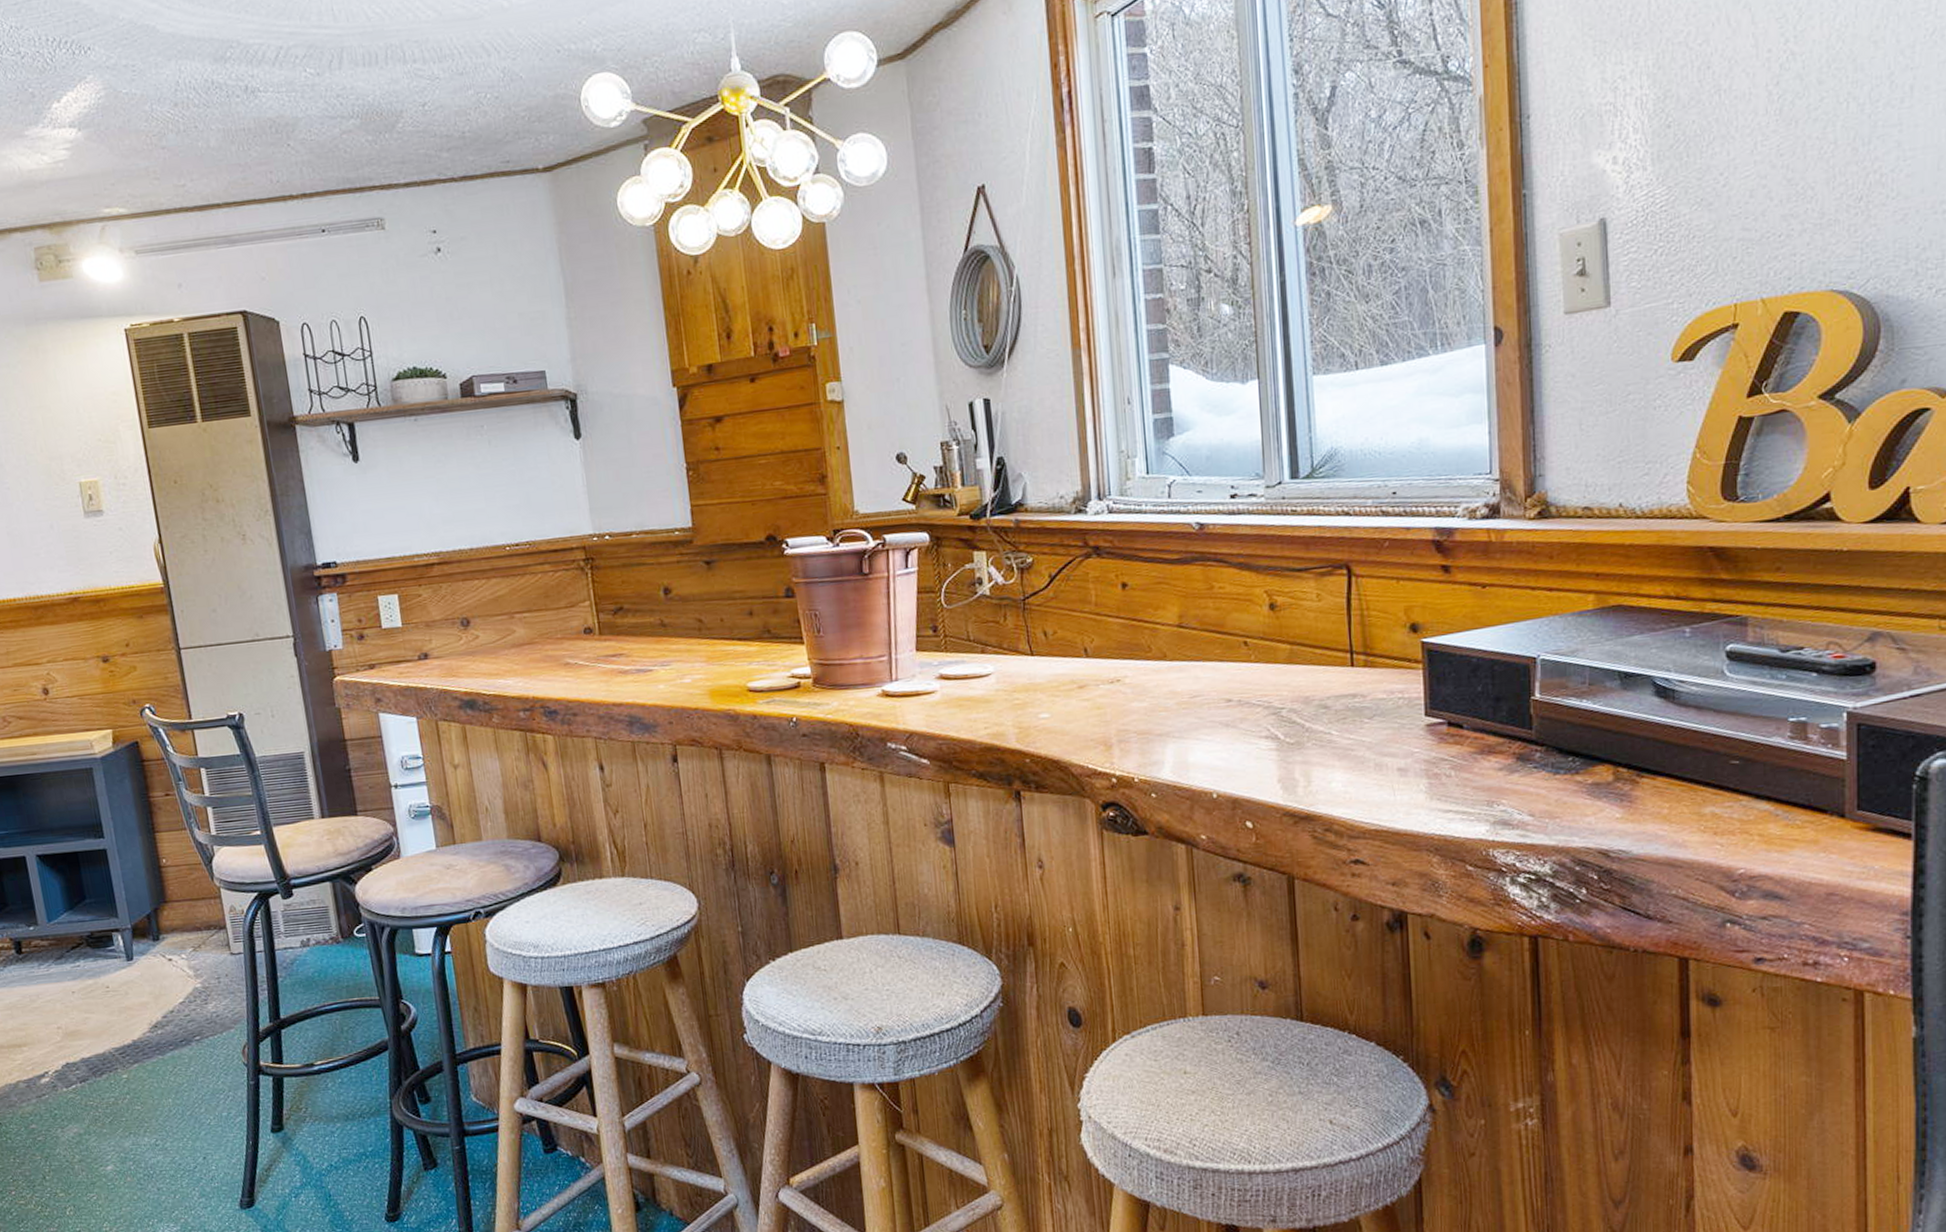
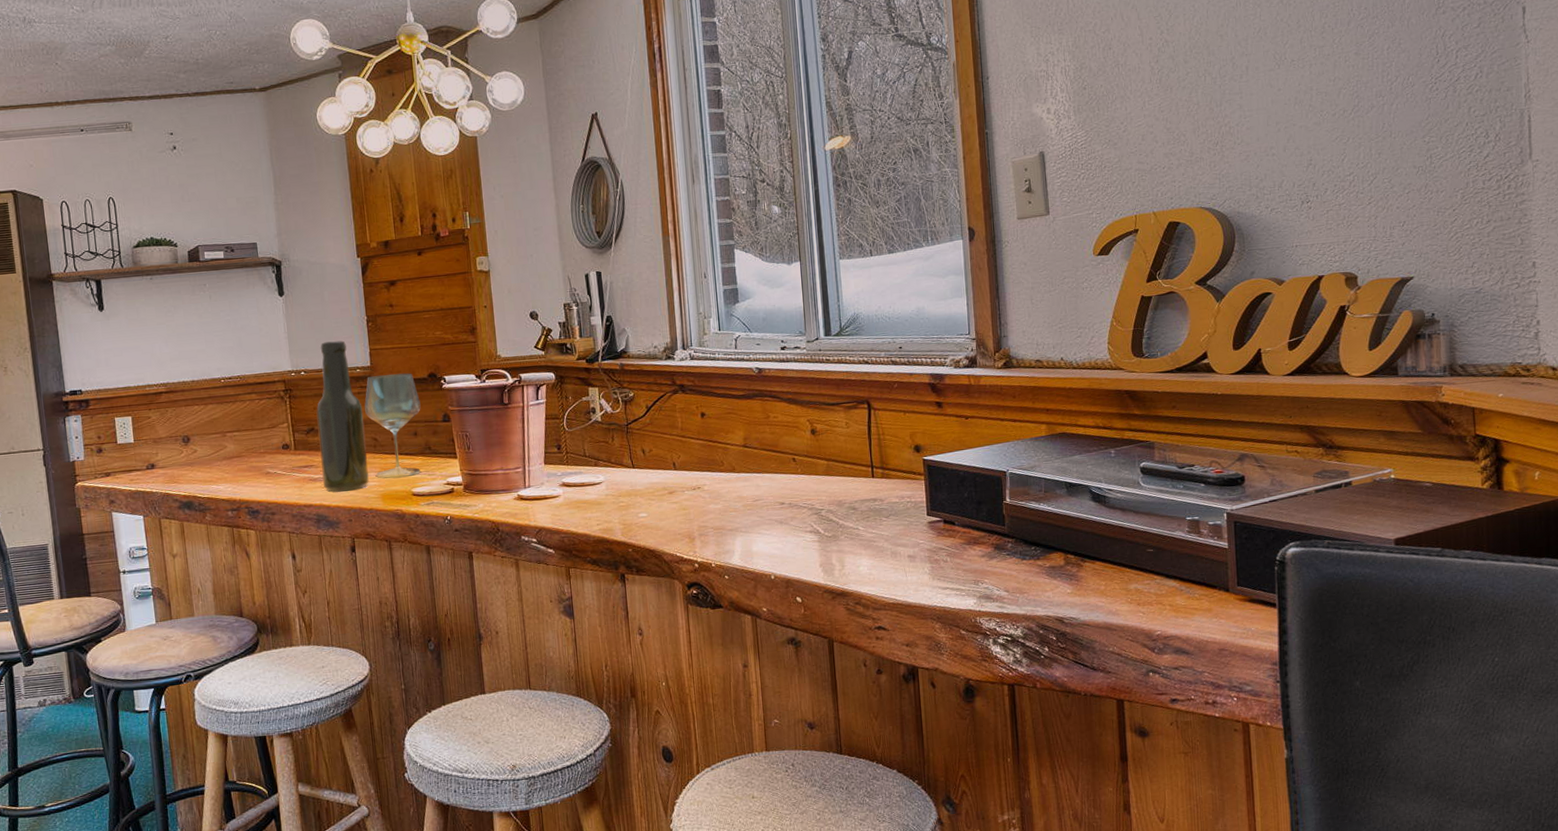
beer bottle: none [625,495,693,688] -> present [316,340,369,492]
wine glass: none [685,535,758,670] -> present [364,373,421,479]

